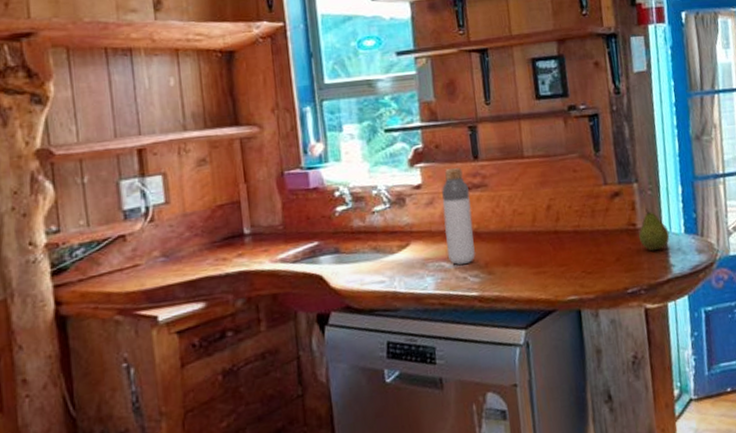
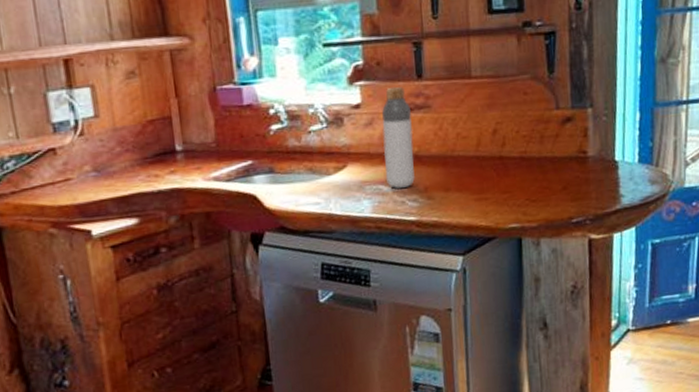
fruit: present [638,208,670,251] -> none [588,135,622,181]

